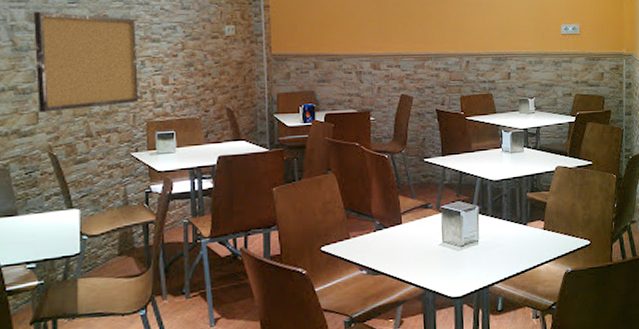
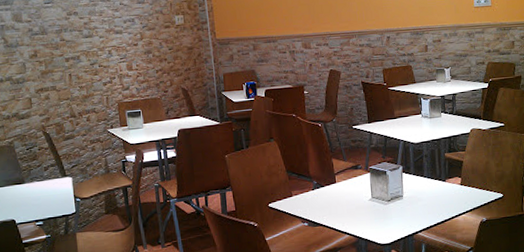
wall art: present [34,12,138,113] -> none [18,12,109,98]

